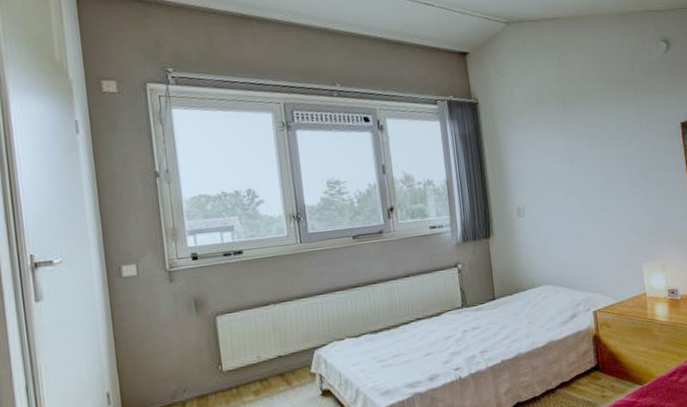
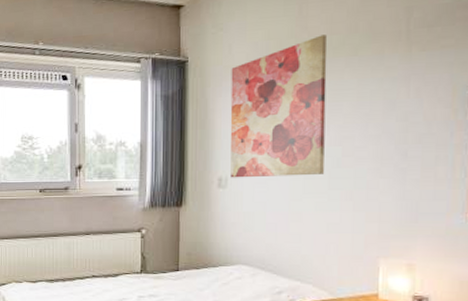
wall art: none [514,81,596,207] -> present [230,35,327,178]

